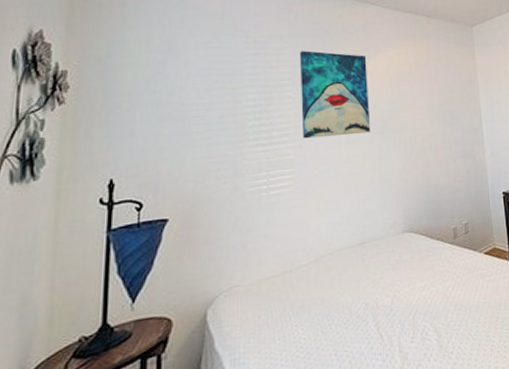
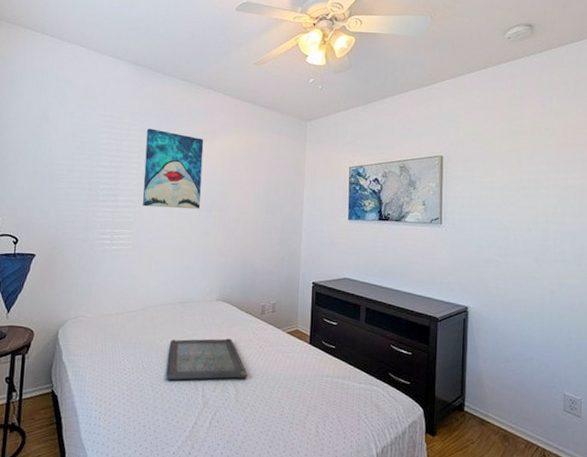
serving tray: none [352,274,448,343] -> present [166,338,248,381]

